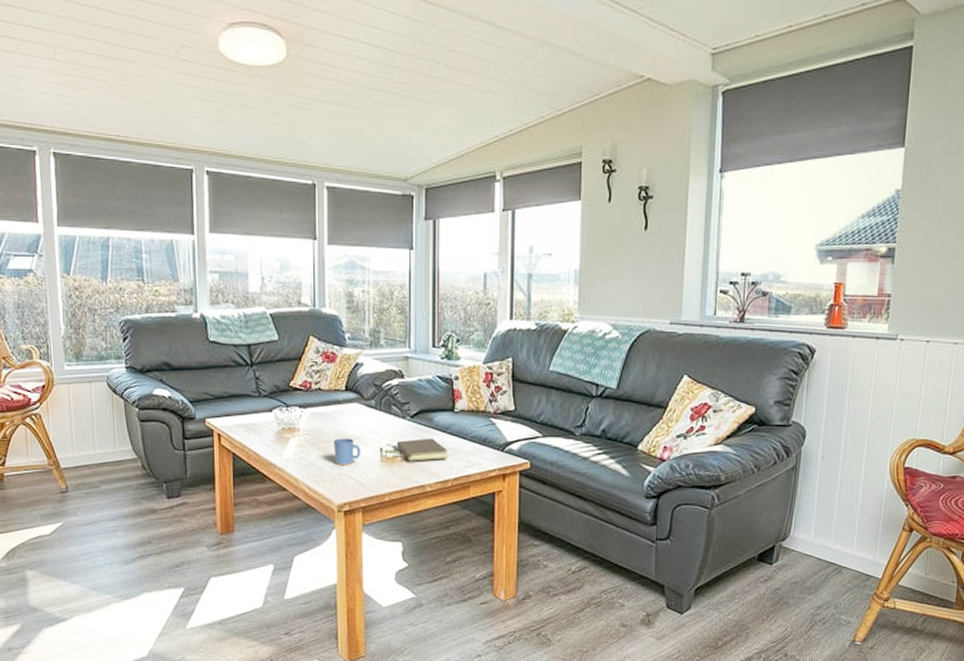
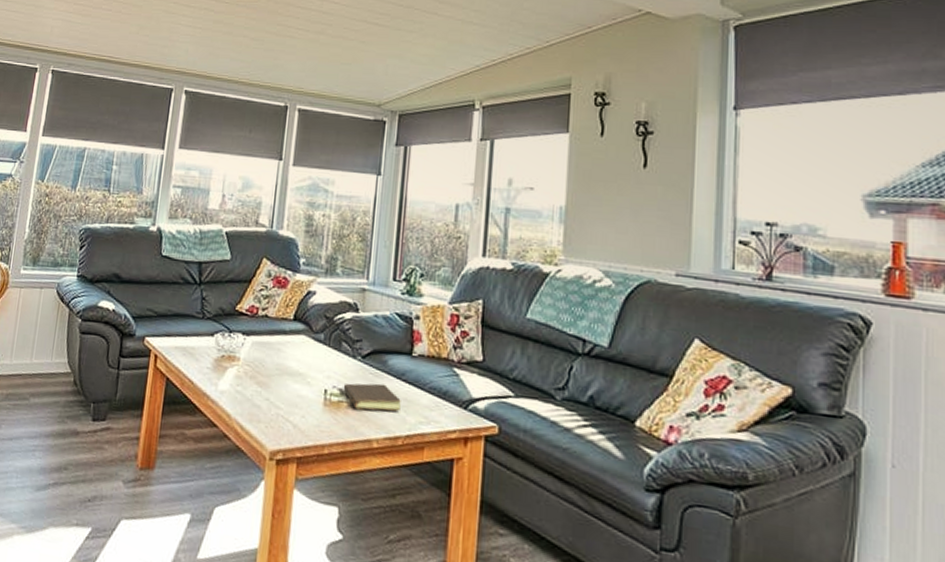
mug: present [333,438,361,466] -> none [273,373,304,406]

